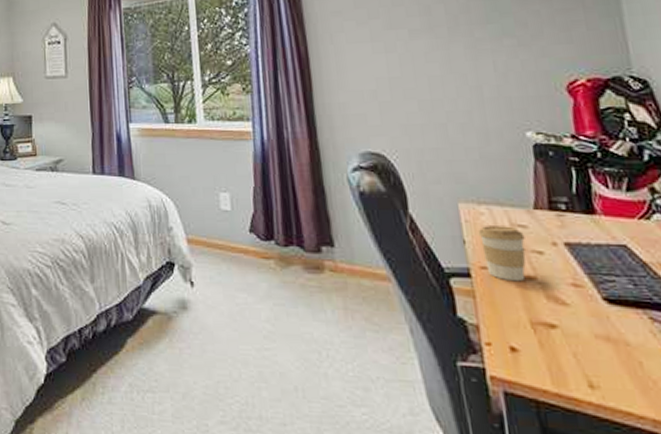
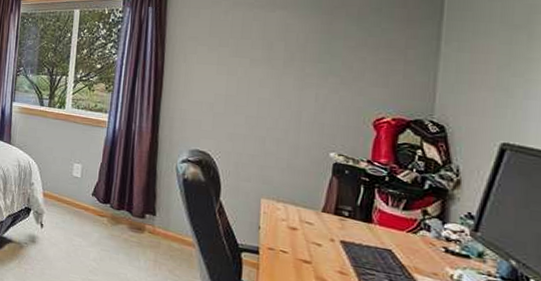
coffee cup: present [478,226,526,282] -> none [272,218,309,264]

